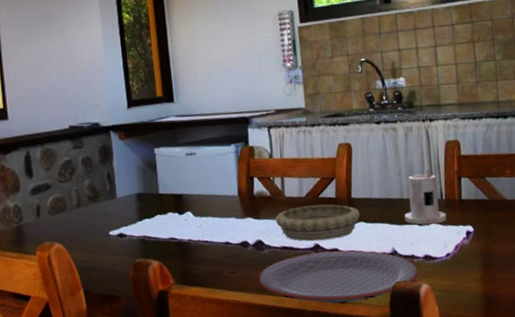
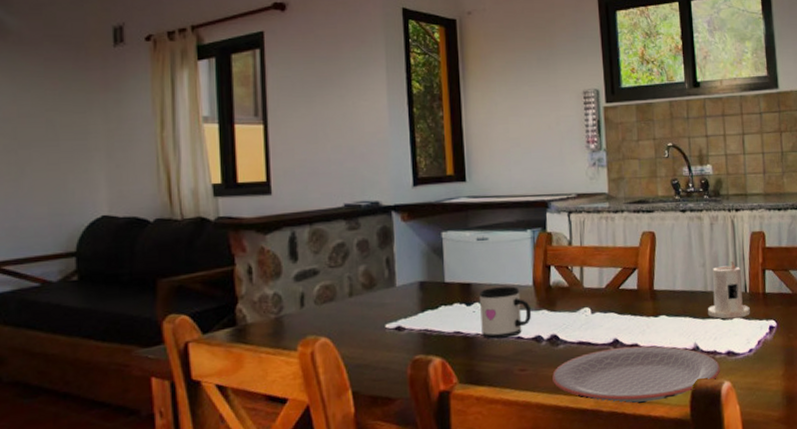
mug: none [190,196,238,245] -> present [480,286,532,339]
decorative bowl: present [275,204,360,242] -> none [572,296,663,336]

